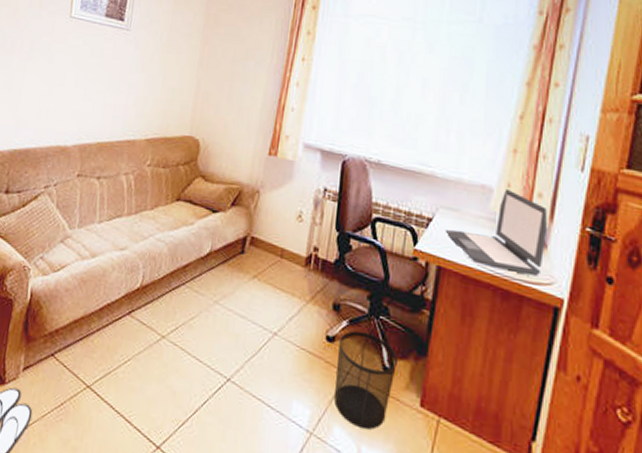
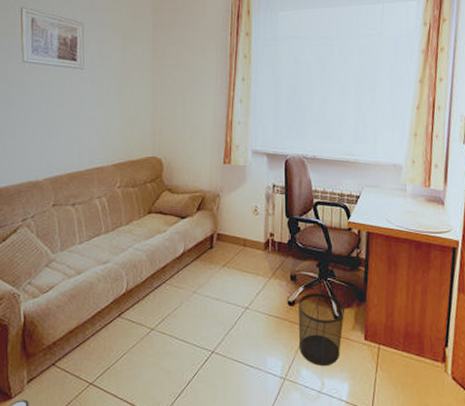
laptop: present [445,188,548,277] -> none [370,164,444,228]

